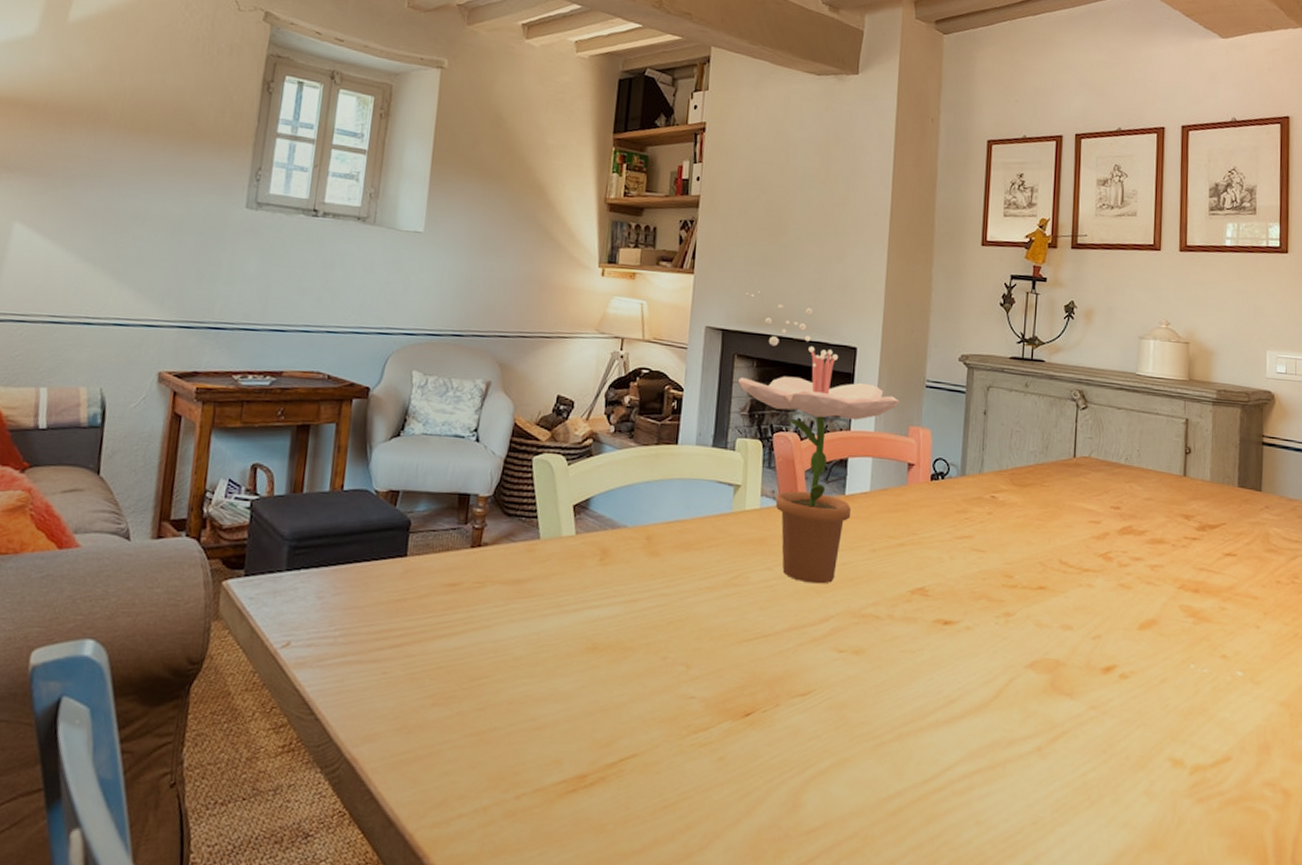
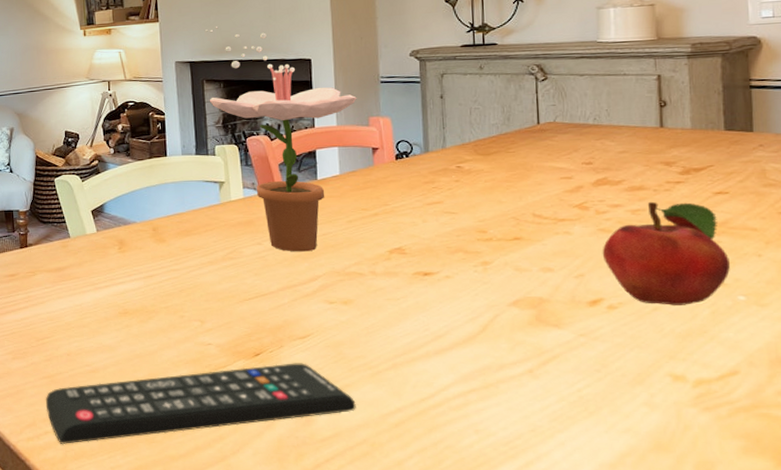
remote control: none [465,727,852,835] -> present [45,363,356,445]
fruit: none [1120,557,1232,679] -> present [602,201,730,305]

